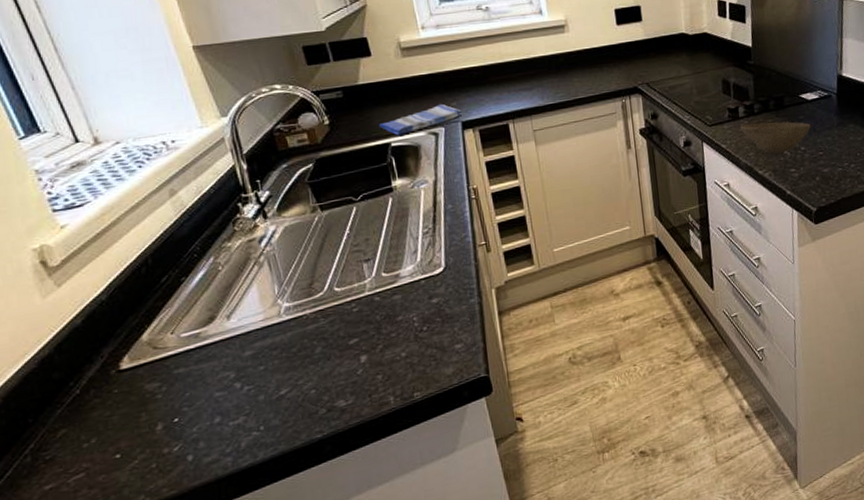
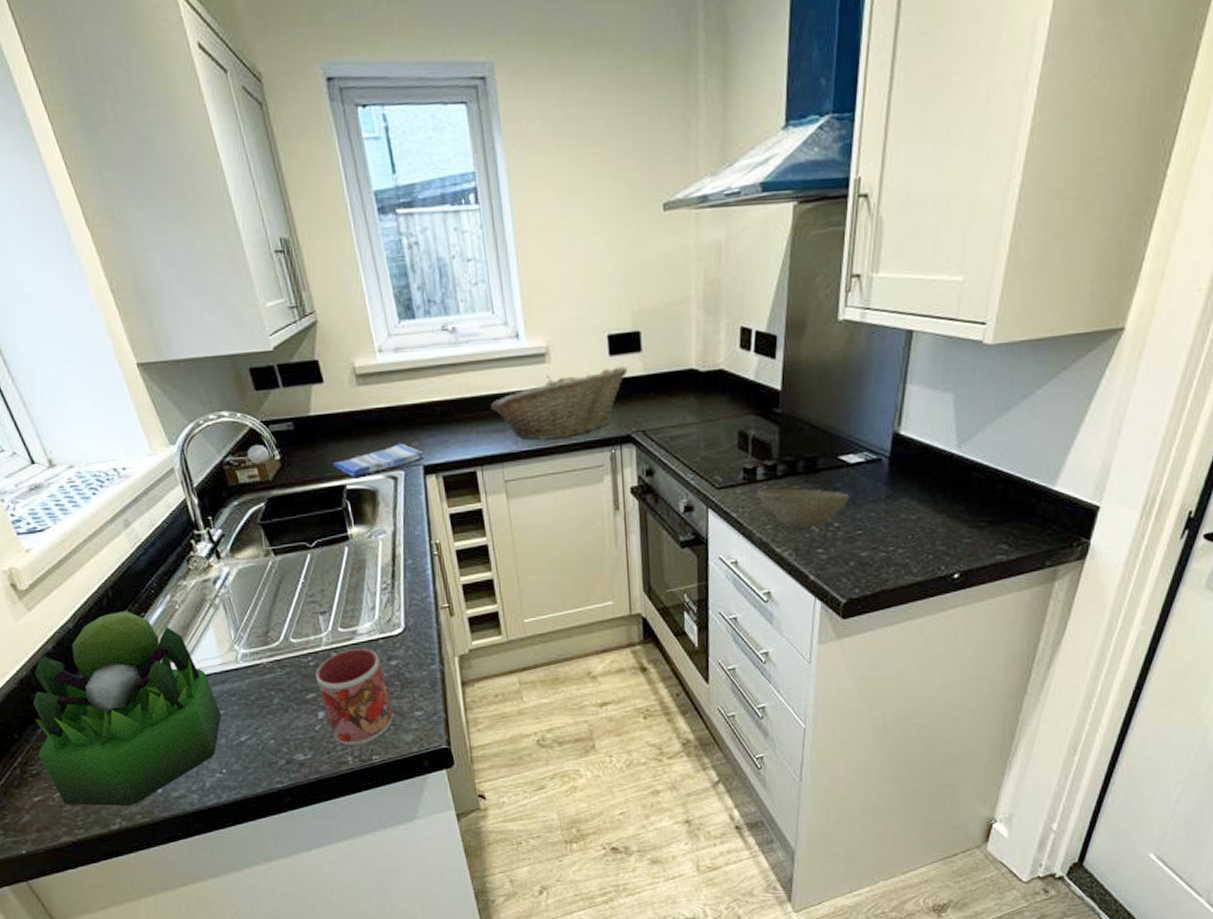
plant: none [54,277,261,489] -> present [33,611,222,806]
mug: none [358,290,434,386] -> present [315,648,393,746]
fruit basket: none [520,33,632,95] -> present [491,366,628,440]

